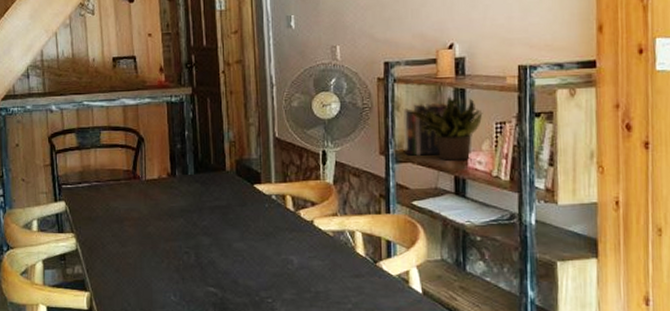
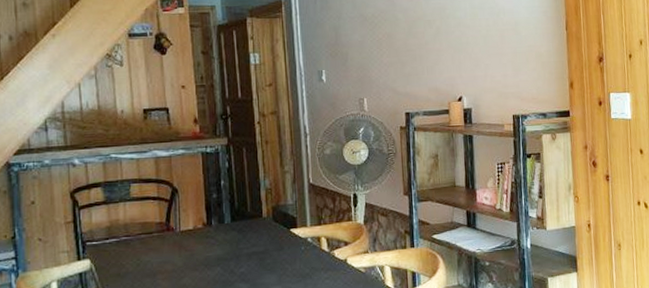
books: present [401,102,448,156] -> none [422,147,459,195]
potted plant: present [409,95,483,161] -> none [428,140,487,198]

